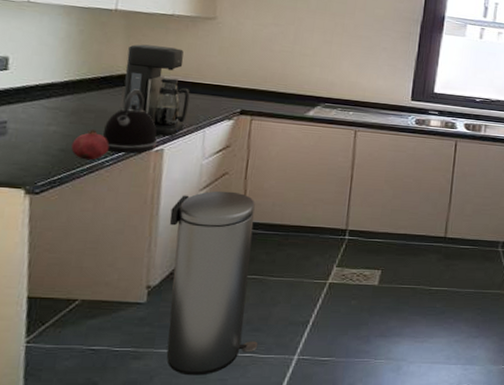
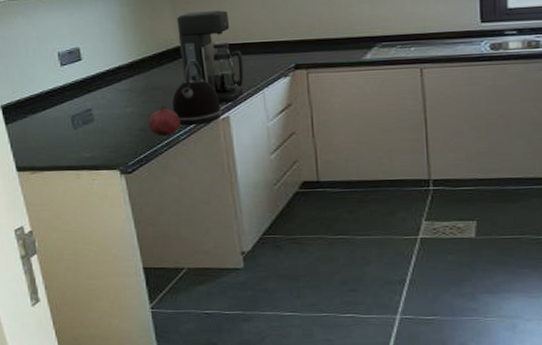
pedal bin: present [166,190,258,376] -> none [248,151,358,336]

